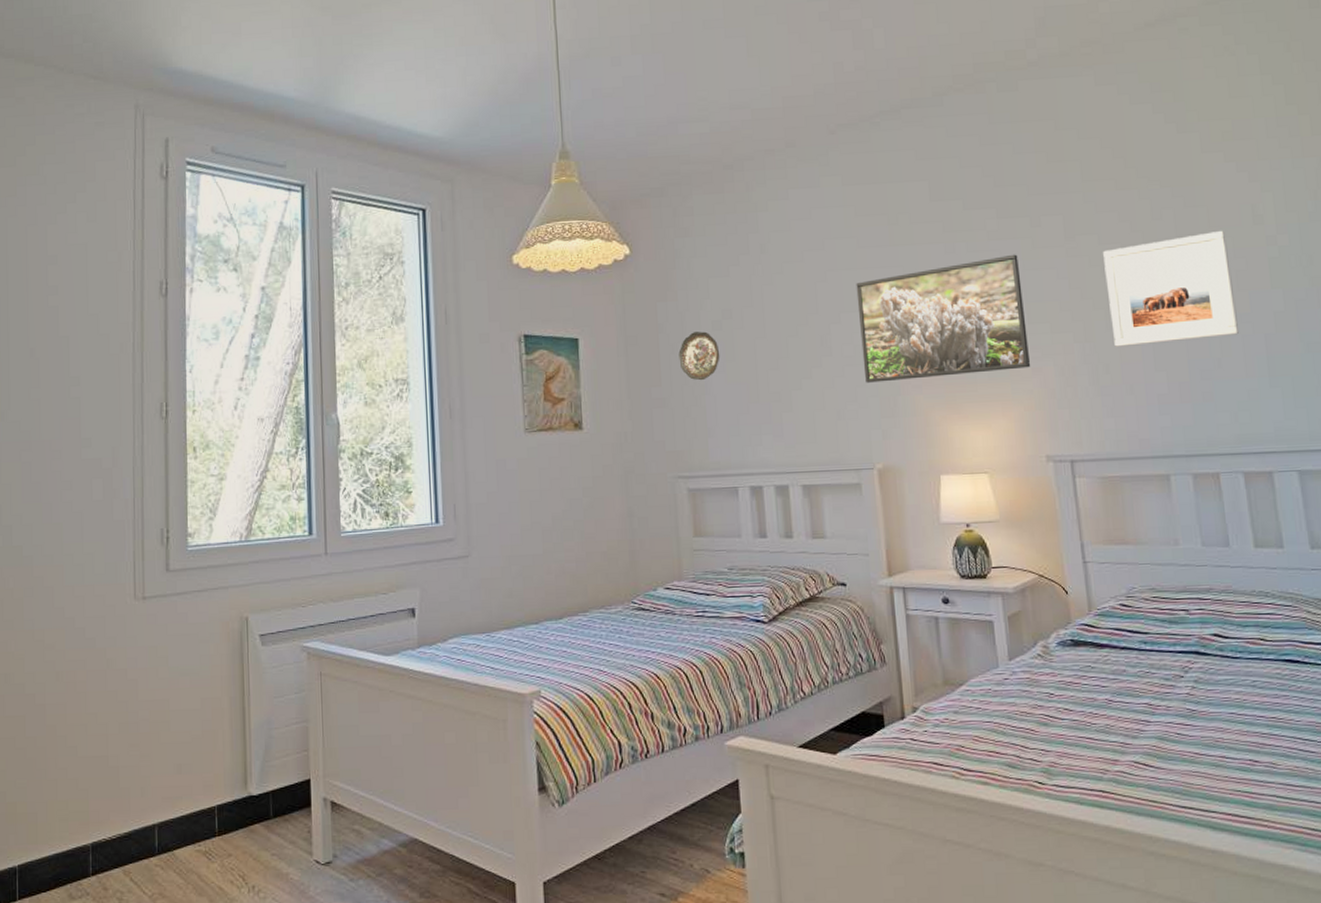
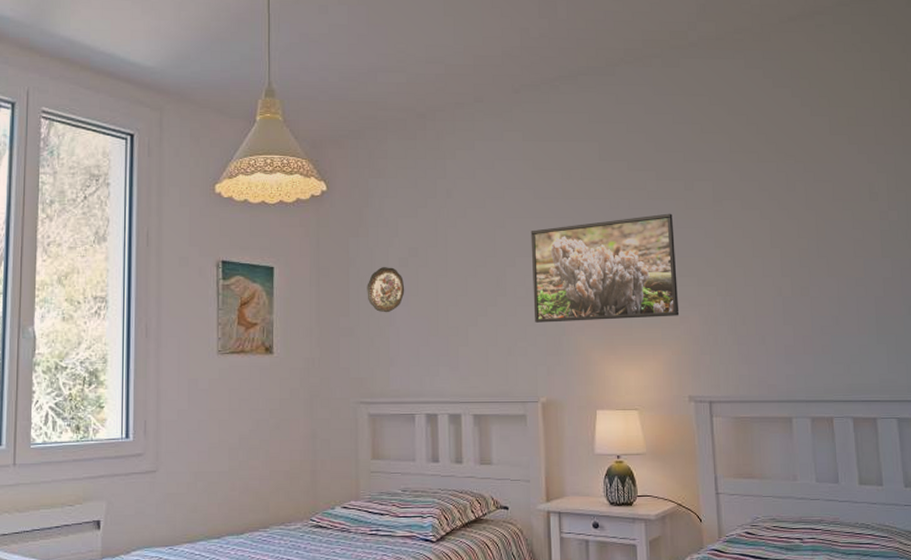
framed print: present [1103,230,1239,347] -> none [745,203,854,301]

